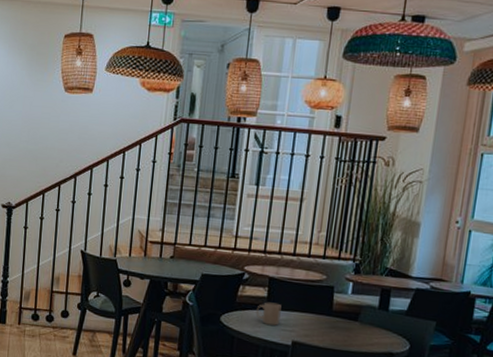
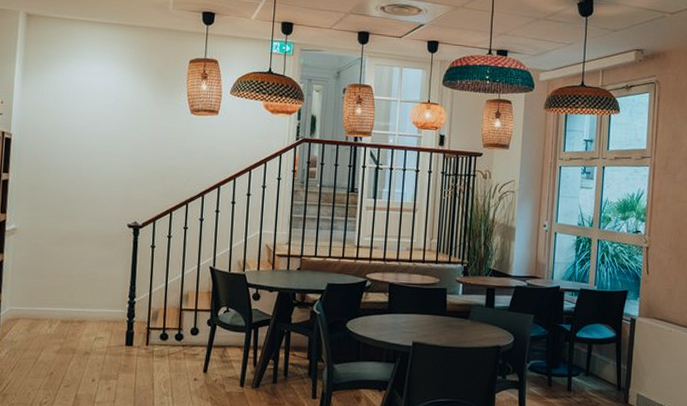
cup: present [256,302,282,326] -> none [378,306,402,329]

